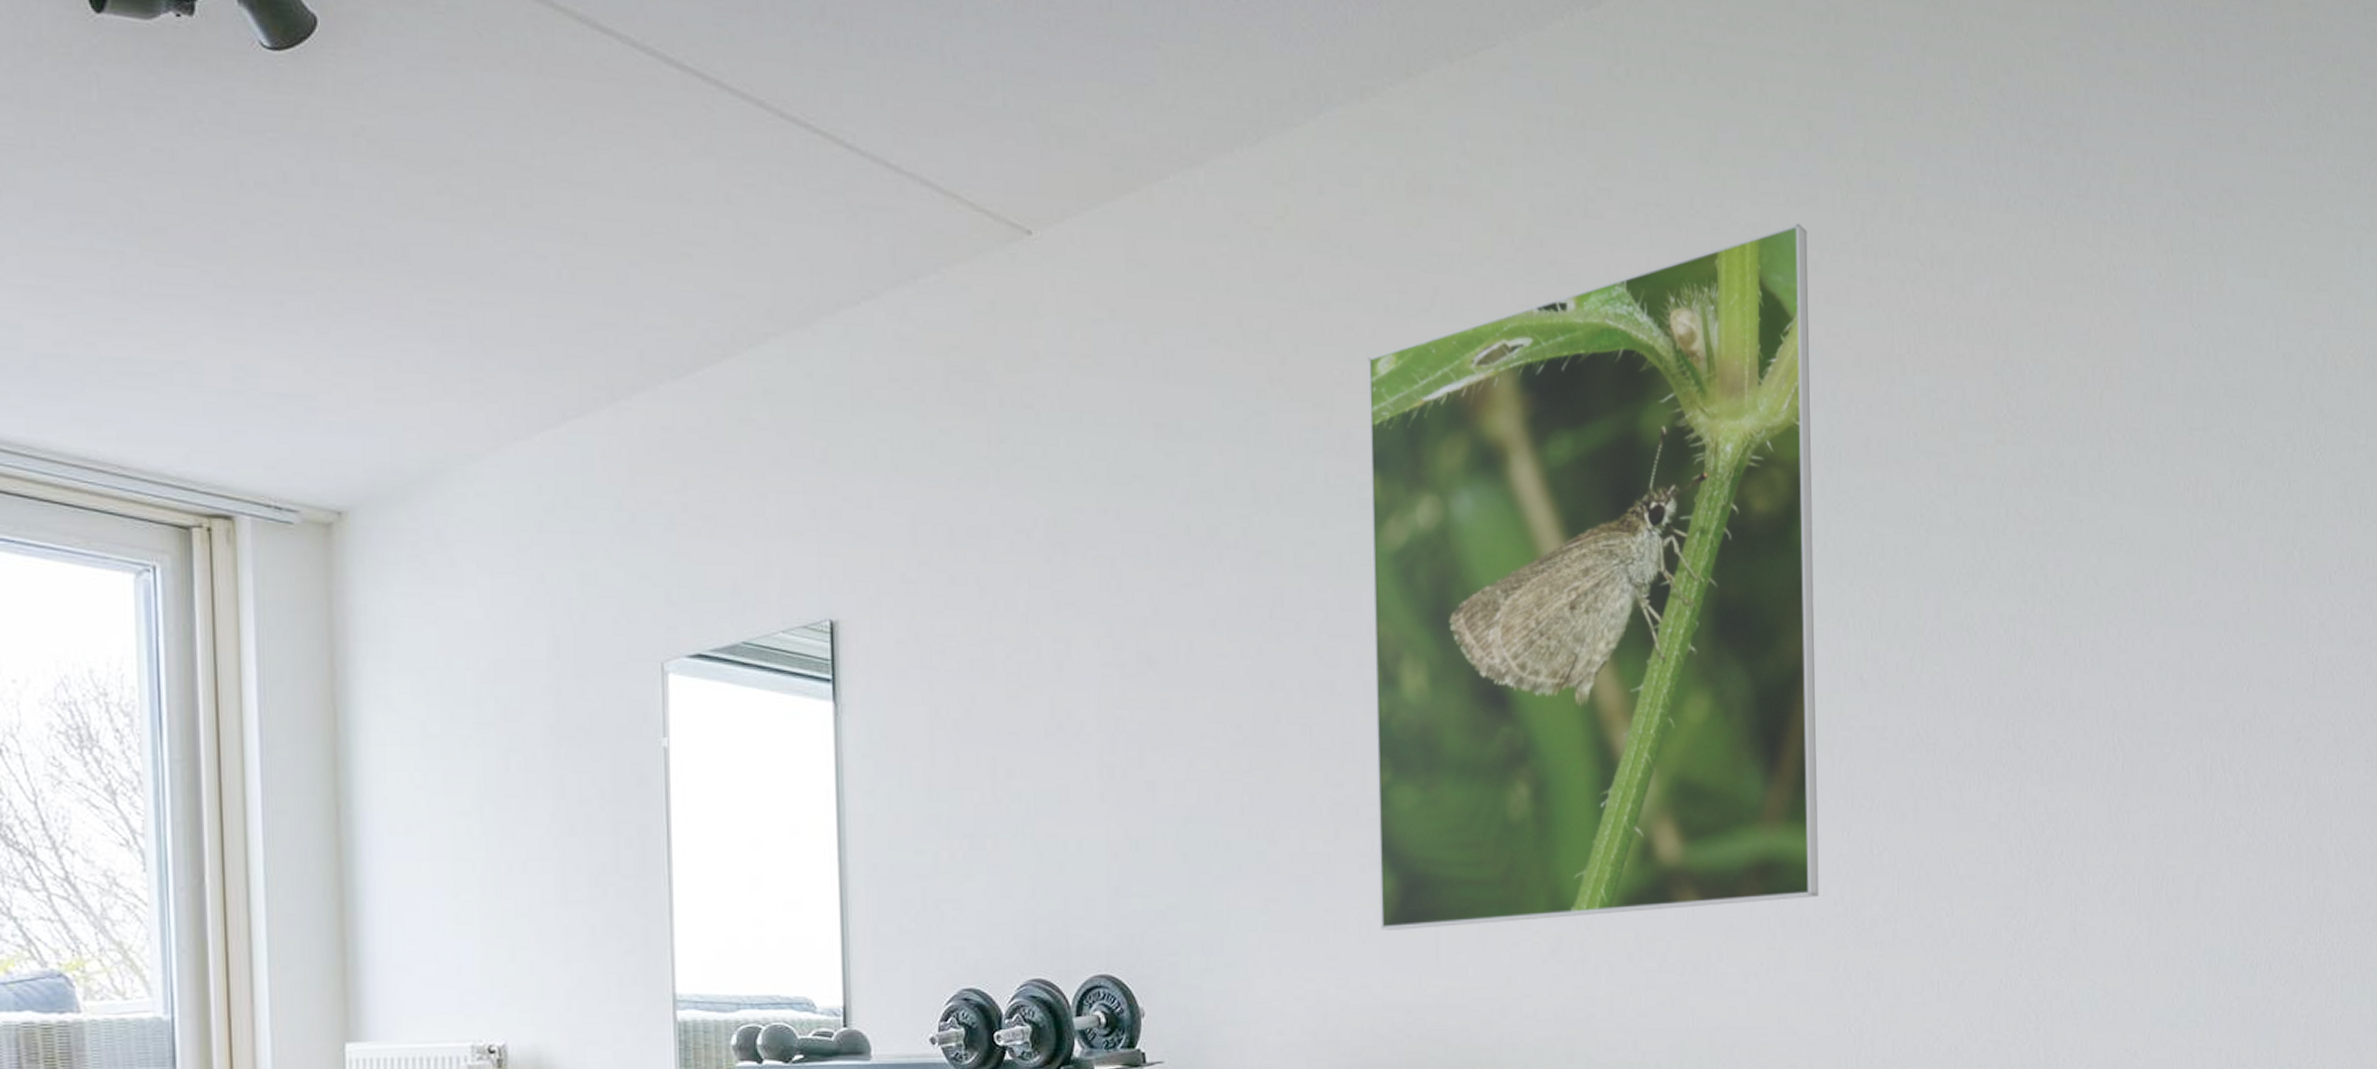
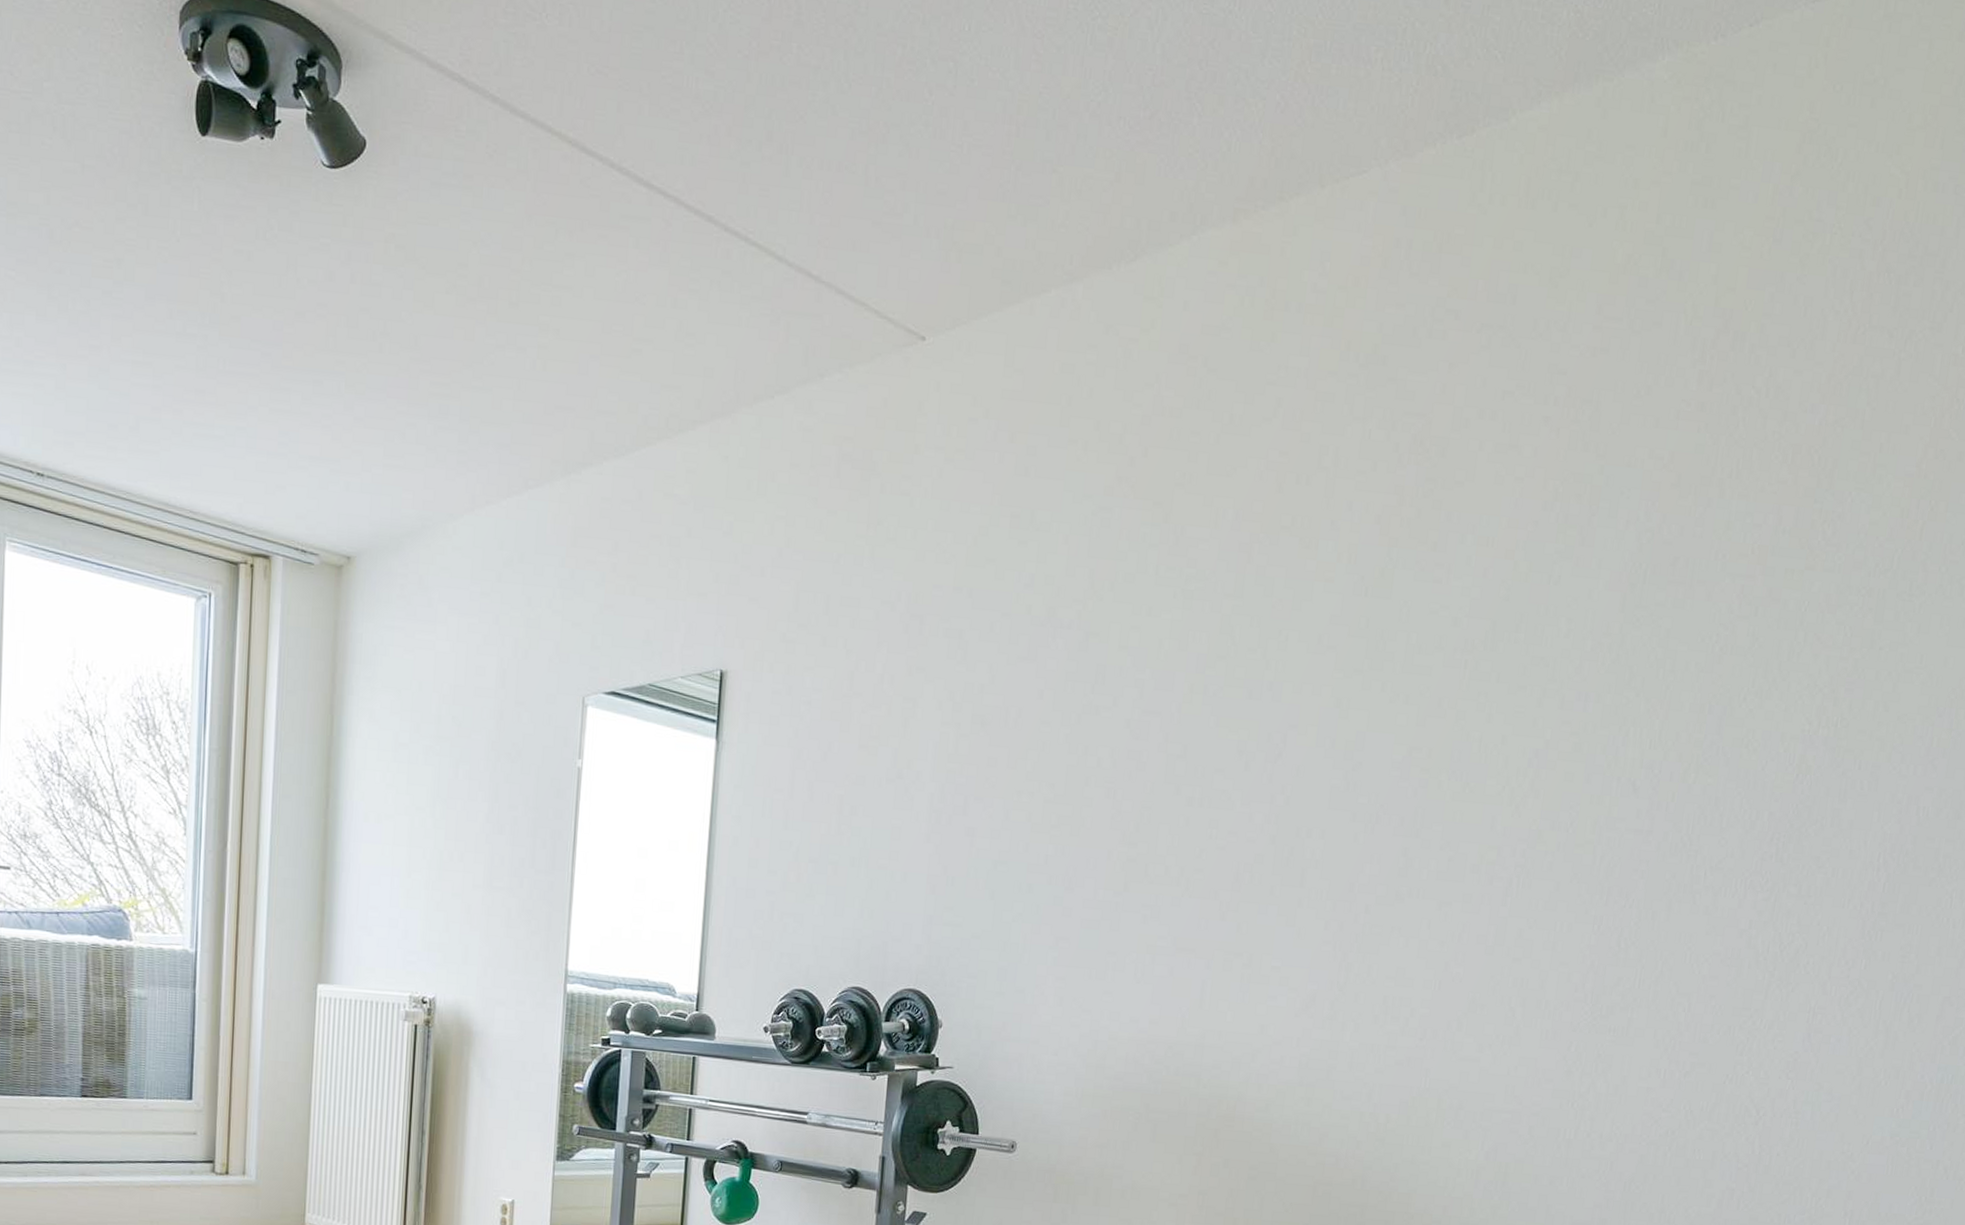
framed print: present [1368,223,1819,930] -> none [1154,348,1646,982]

